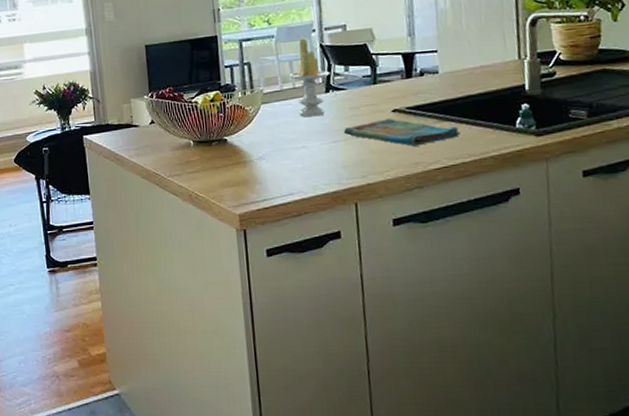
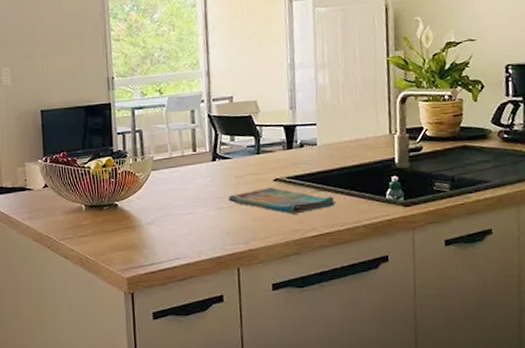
candle: present [288,38,330,117] -> none [178,108,217,184]

